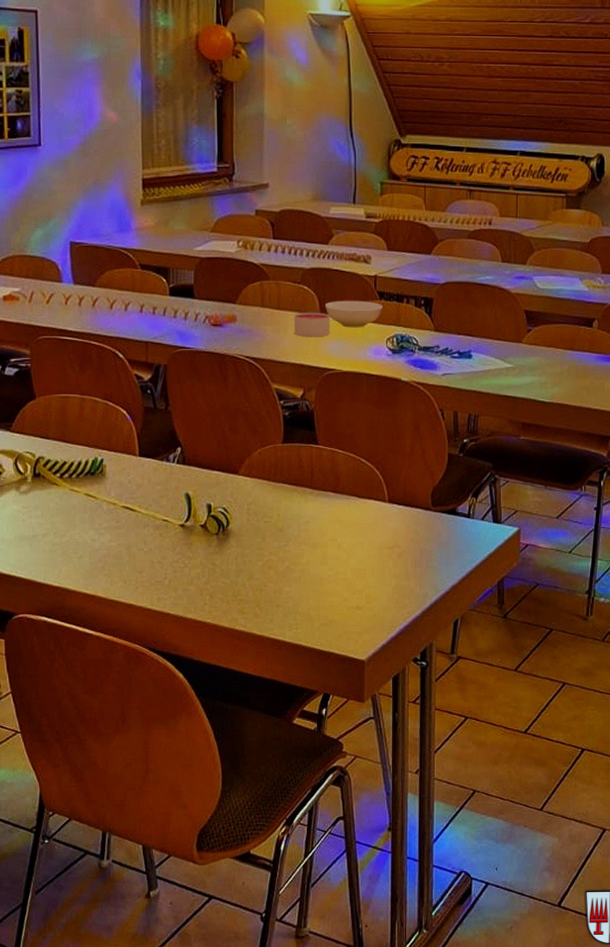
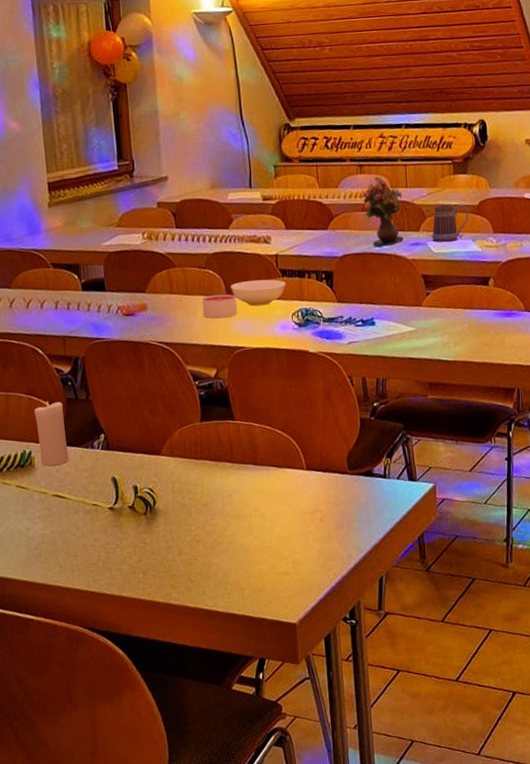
candle: none [110,408,142,477] -> present [34,401,69,467]
bouquet: none [469,203,511,278] -> present [361,175,404,247]
beer mug: none [538,239,579,279] -> present [431,204,469,243]

